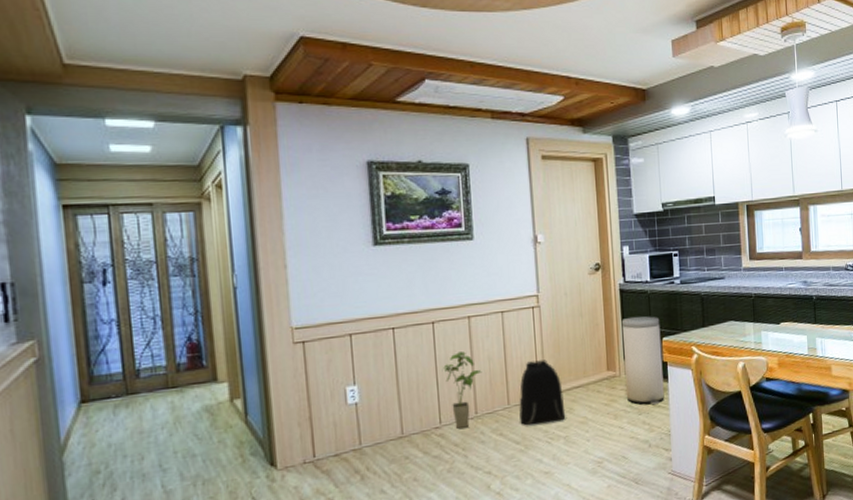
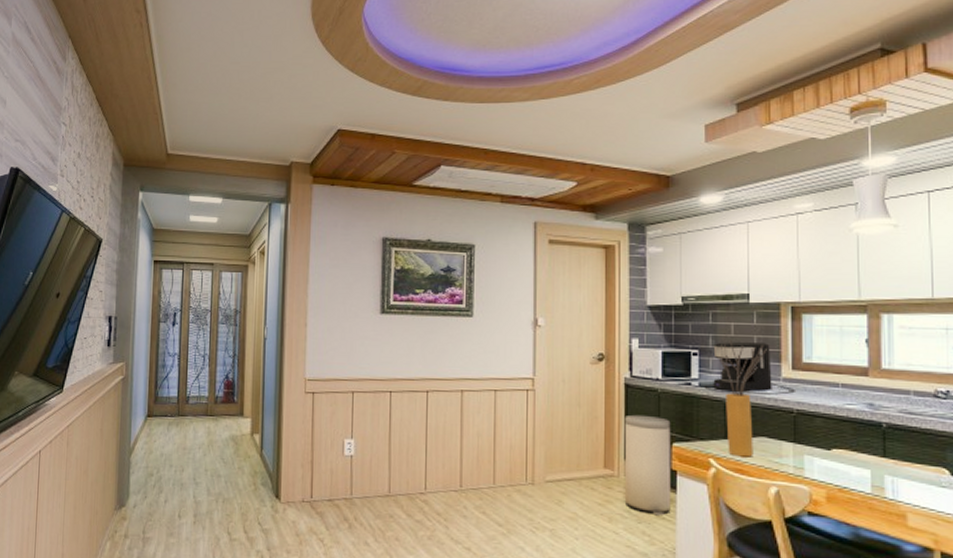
house plant: present [443,351,482,430] -> none [433,423,470,500]
backpack: present [519,360,566,426] -> none [505,444,554,512]
coffee maker: none [684,239,753,287] -> present [704,342,795,396]
vase: none [694,240,731,342] -> present [718,341,767,457]

